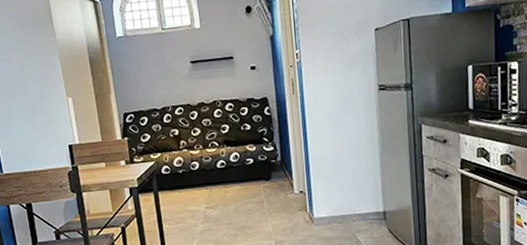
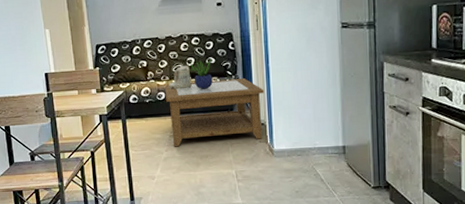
coffee table: none [199,145,302,219] -> present [165,78,264,147]
decorative box: none [202,131,227,158] -> present [168,63,192,89]
potted plant: none [225,125,249,158] -> present [190,58,213,89]

